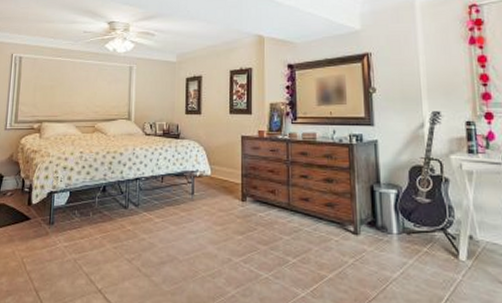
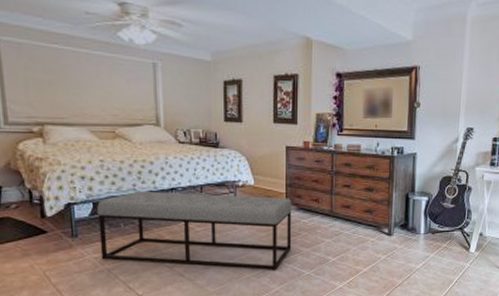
bench: none [70,180,248,270] -> present [96,190,292,270]

